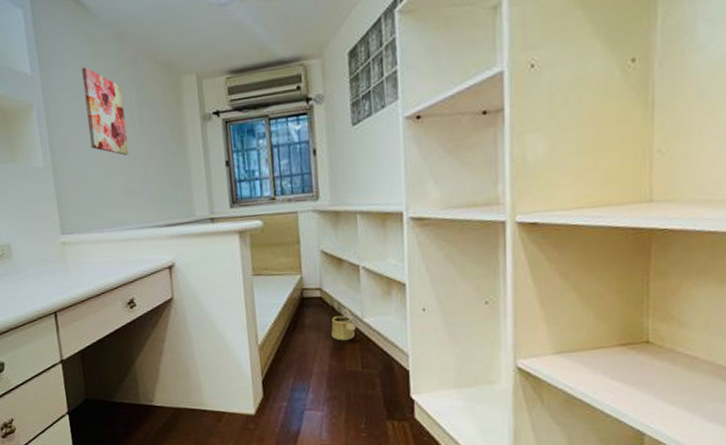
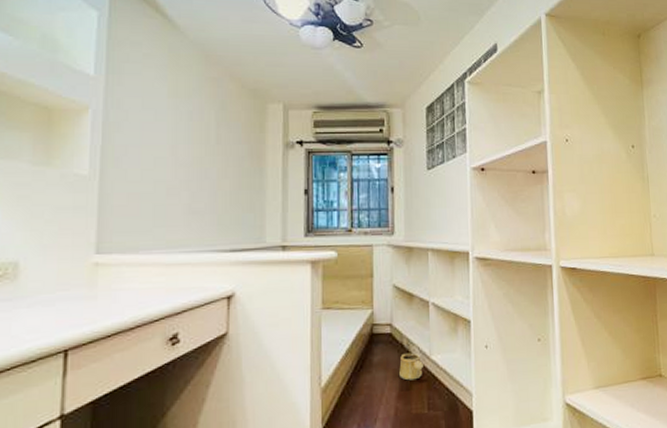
wall art: present [81,67,129,156] -> none [154,78,200,172]

